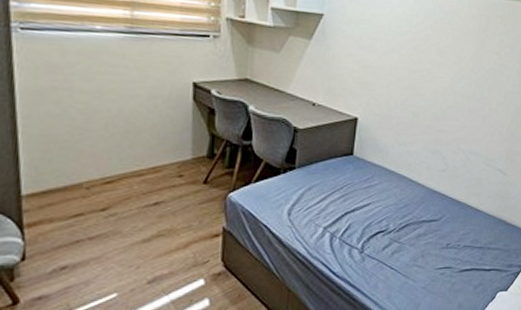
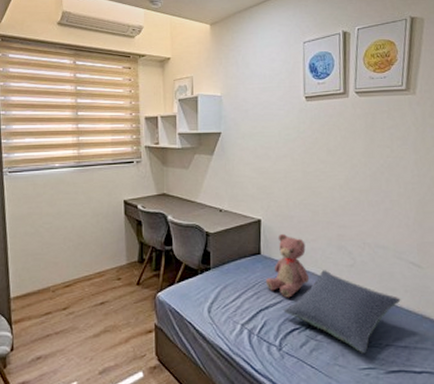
teddy bear: none [355,135,402,201] -> present [266,234,310,298]
pillow: none [370,174,484,254] -> present [283,270,401,354]

